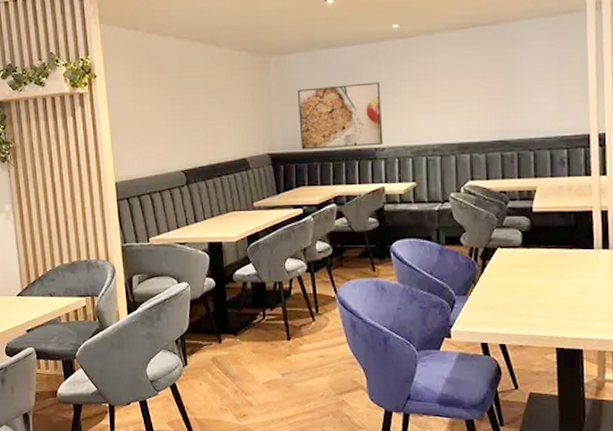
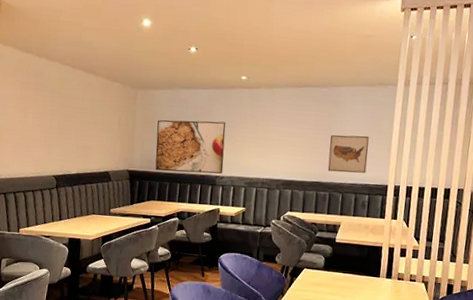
wall art: none [510,77,560,126] -> present [327,135,369,173]

